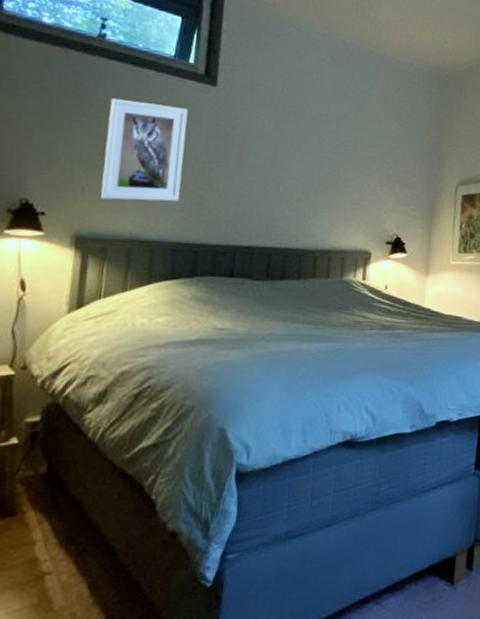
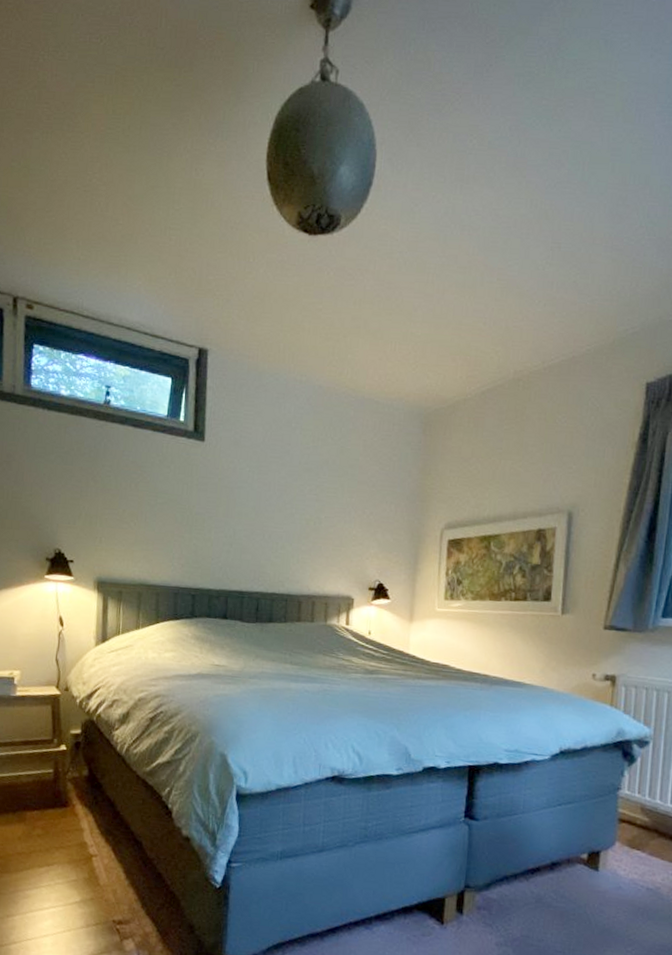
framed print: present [101,99,189,201] -> none [114,459,181,550]

